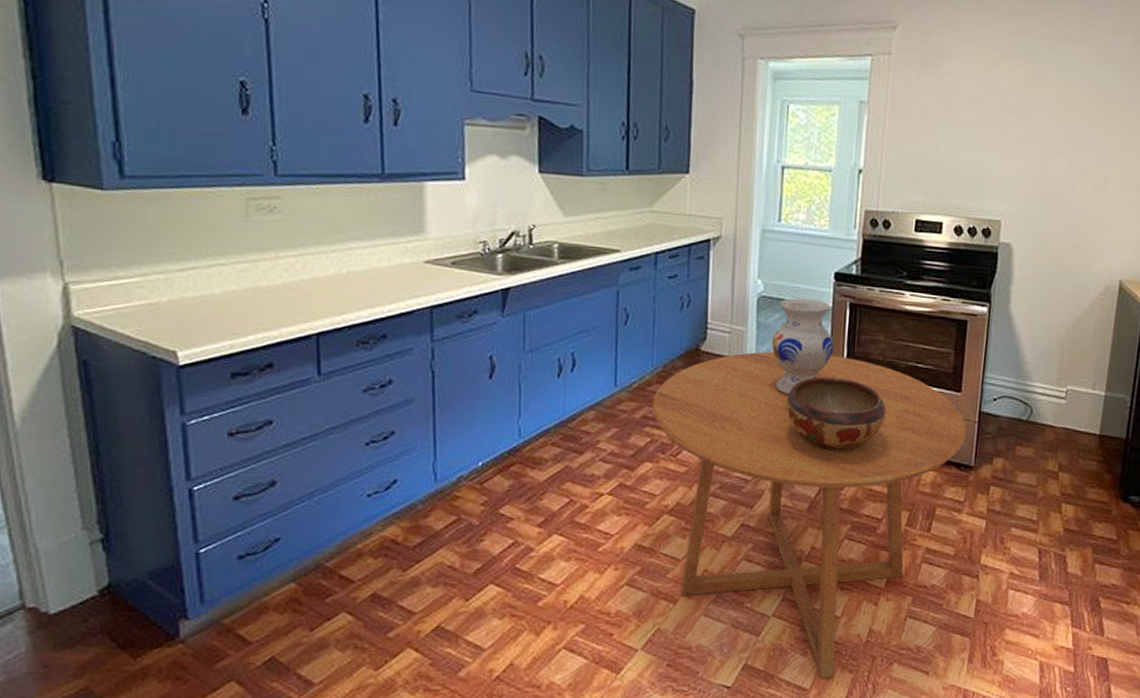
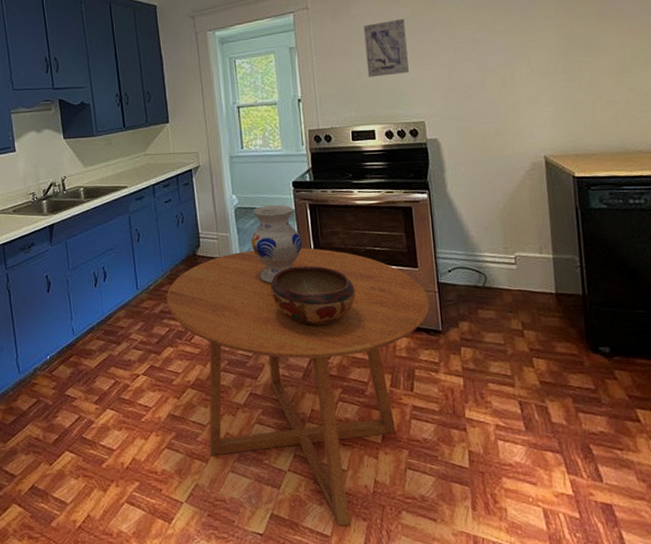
wall art: none [947,88,1002,159] -> present [364,18,409,78]

